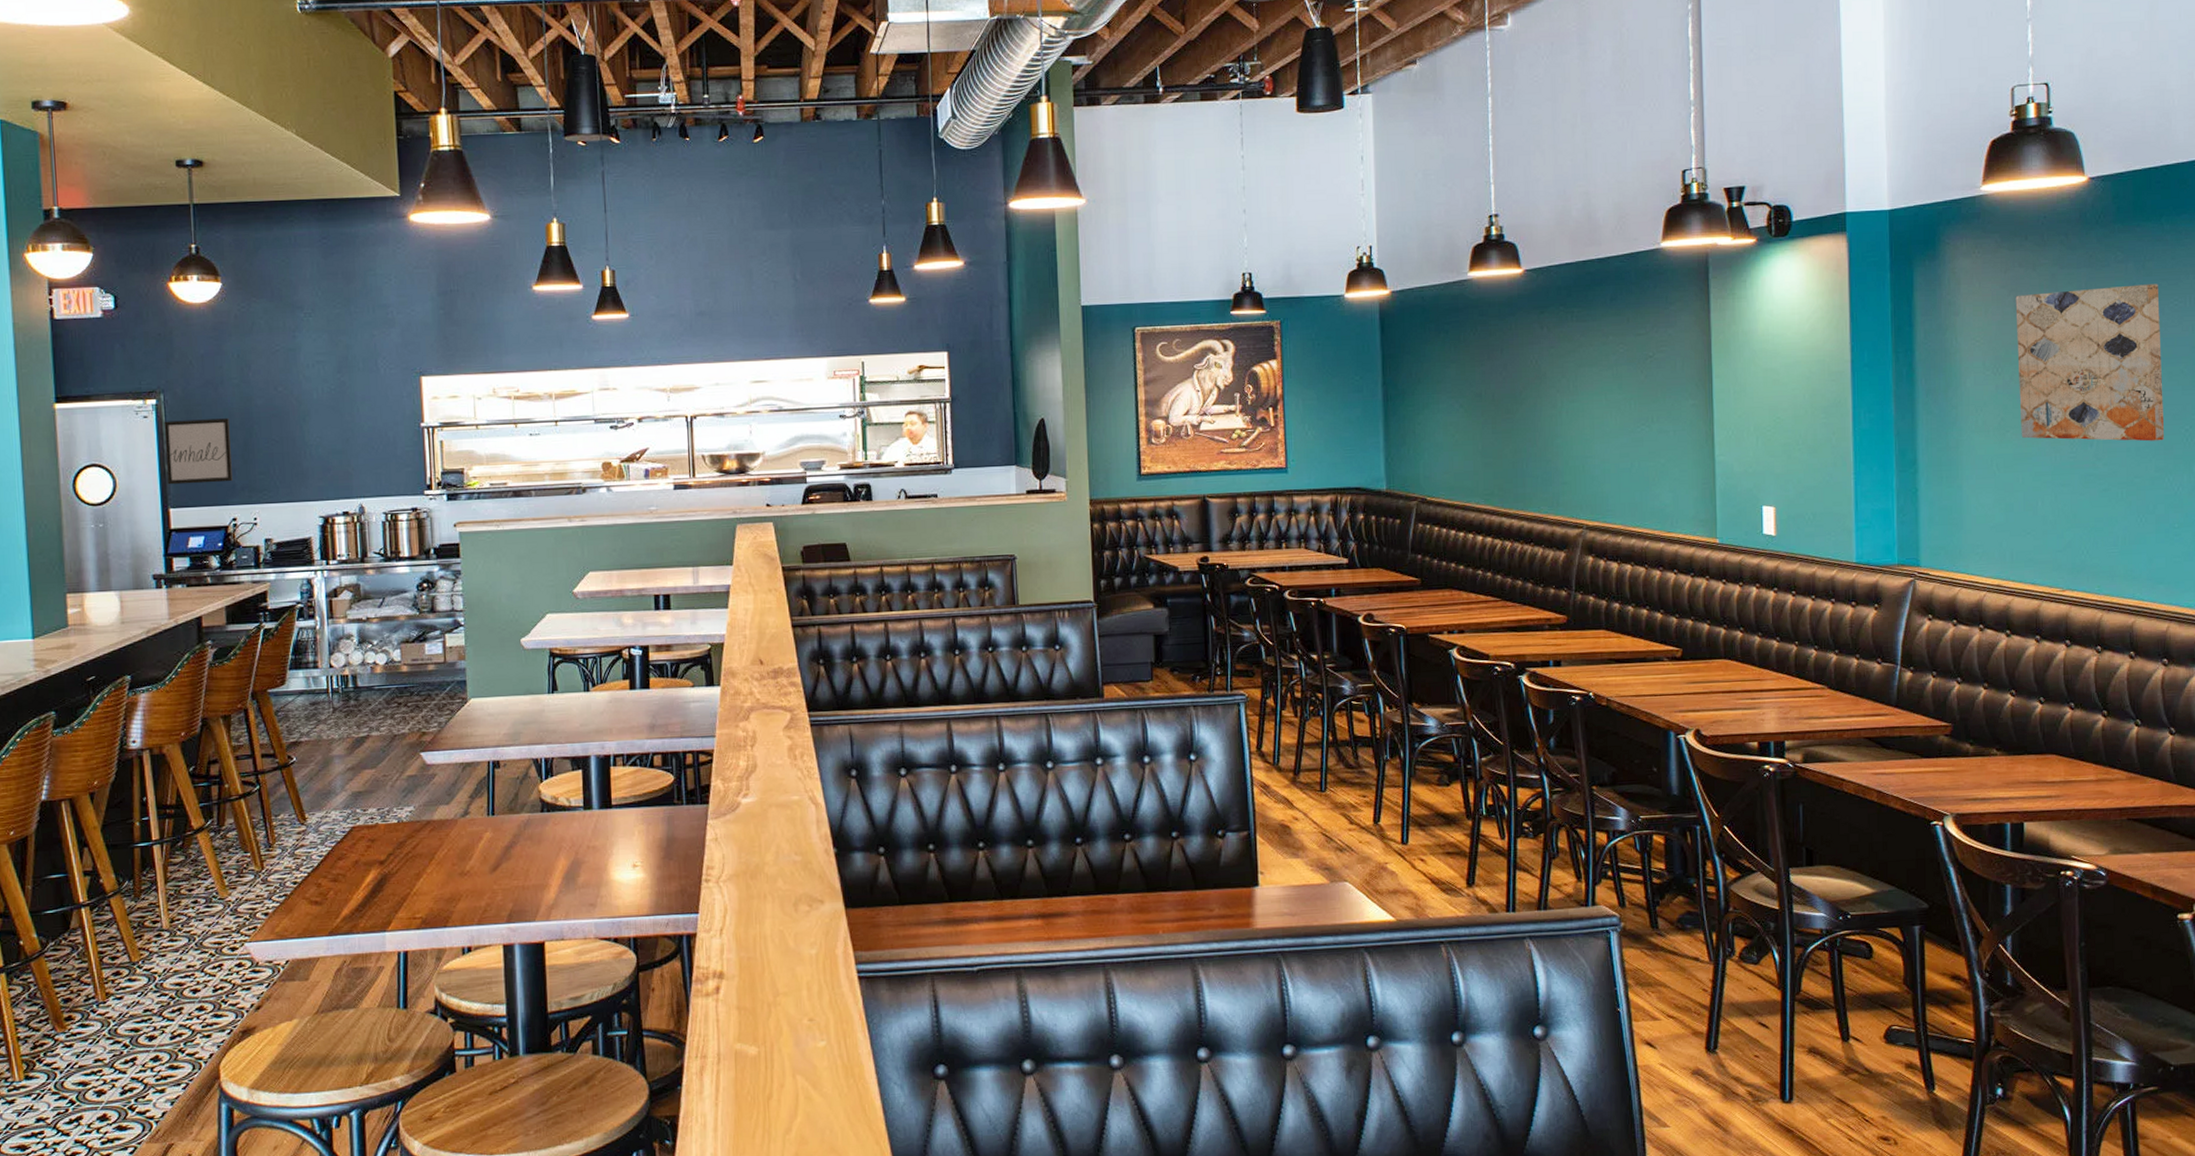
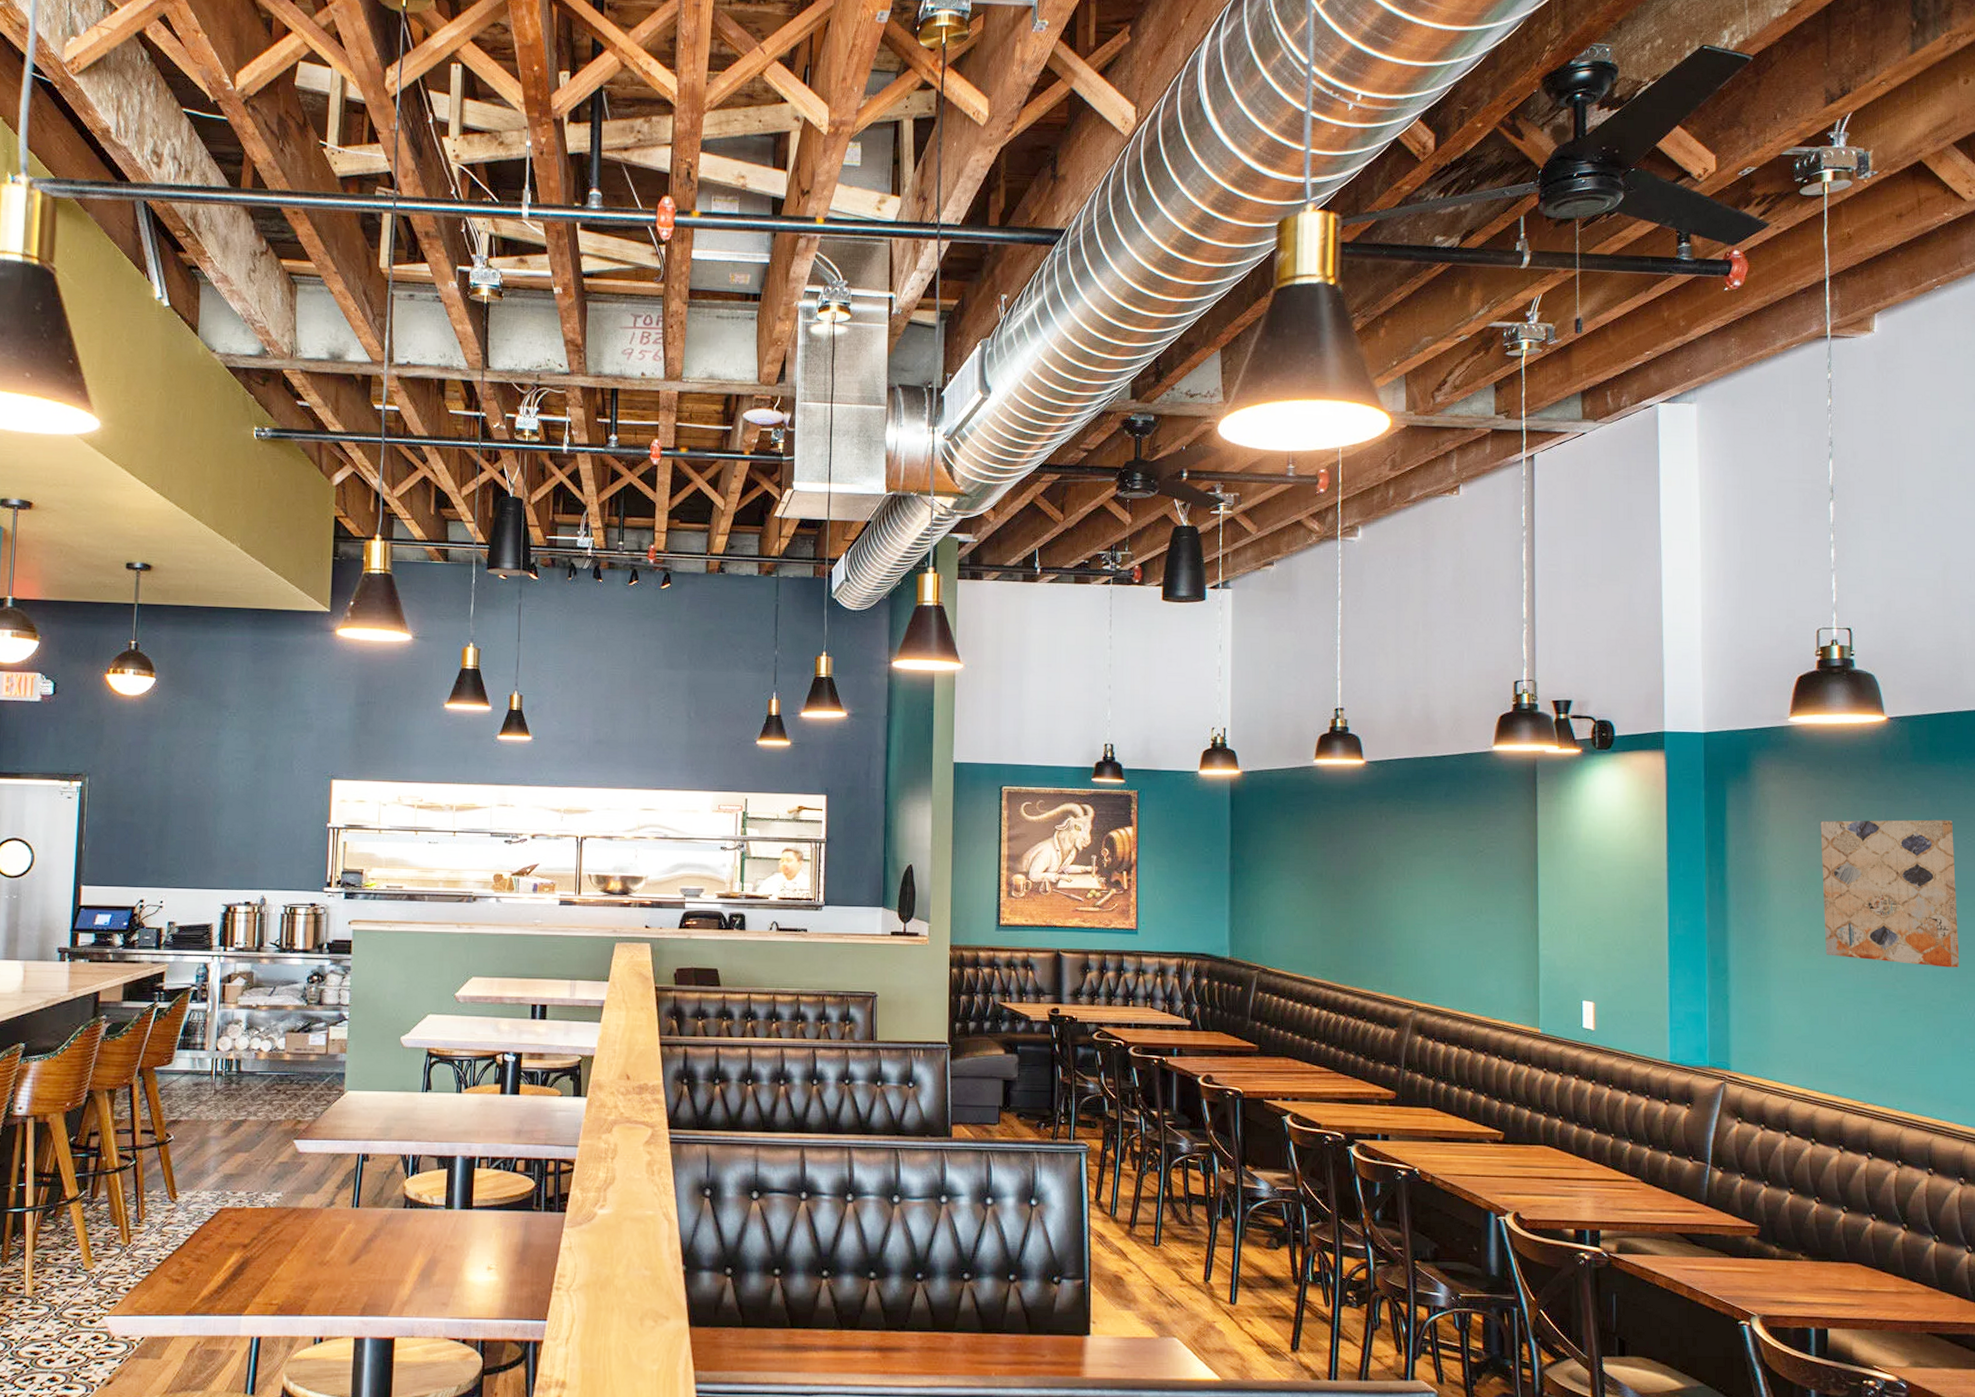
wall art: present [164,418,233,485] -> none [82,803,148,865]

